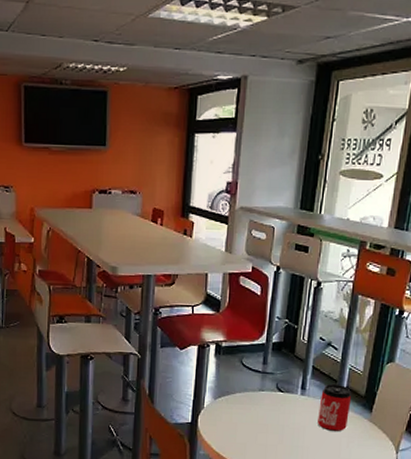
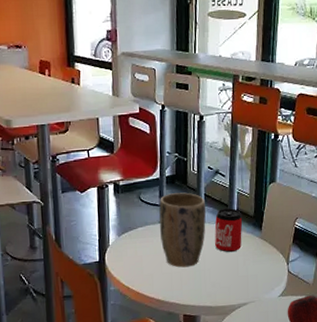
plant pot: none [258,361,313,441] -> present [159,192,206,268]

